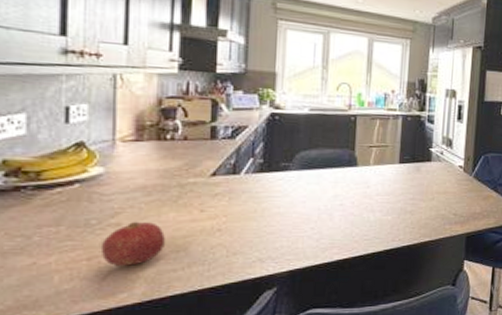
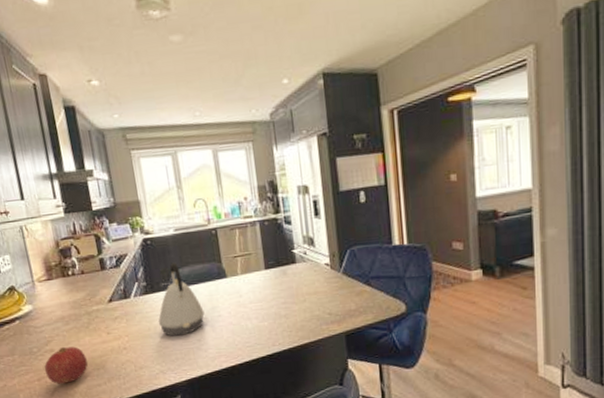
kettle: none [268,143,325,222] -> present [158,262,205,336]

